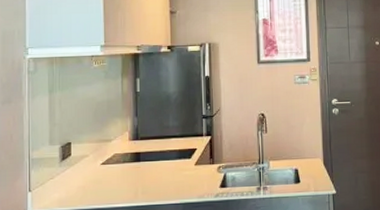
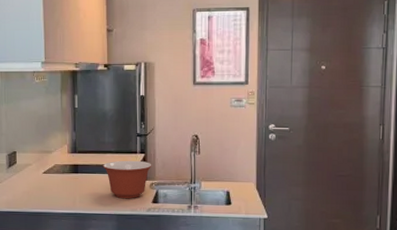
mixing bowl: none [167,143,219,186] -> present [103,160,152,199]

